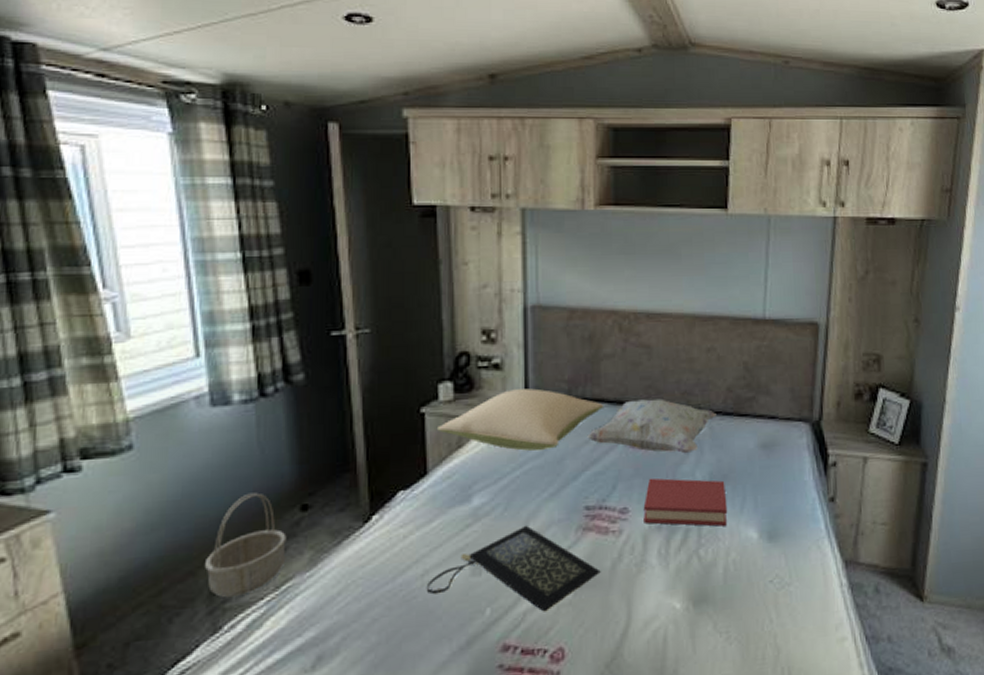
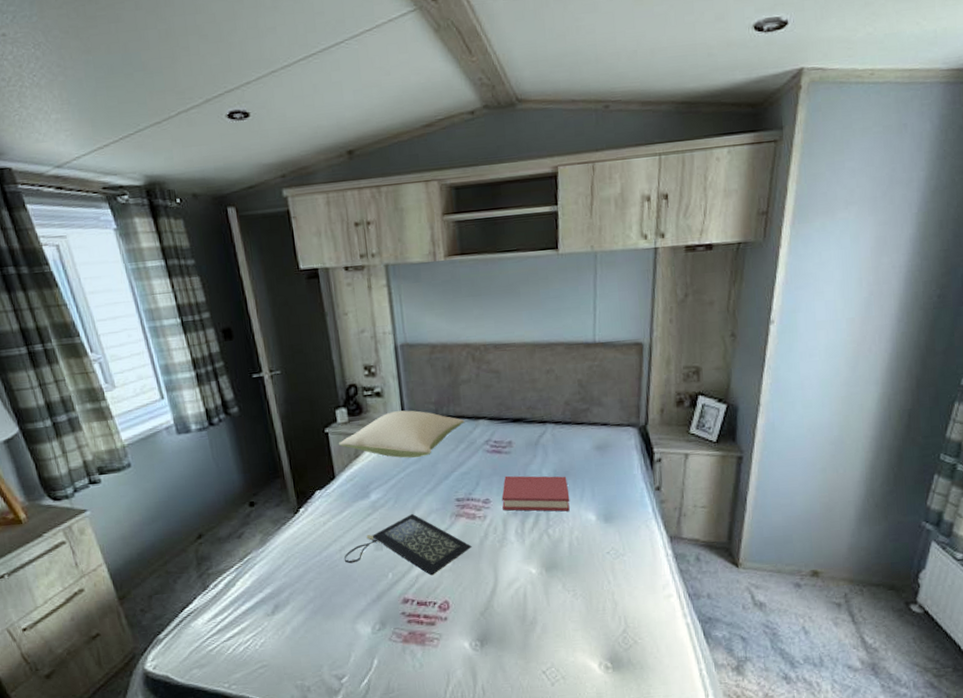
basket: present [204,492,287,598] -> none [190,494,244,567]
decorative pillow: present [587,398,716,454] -> none [453,413,557,456]

